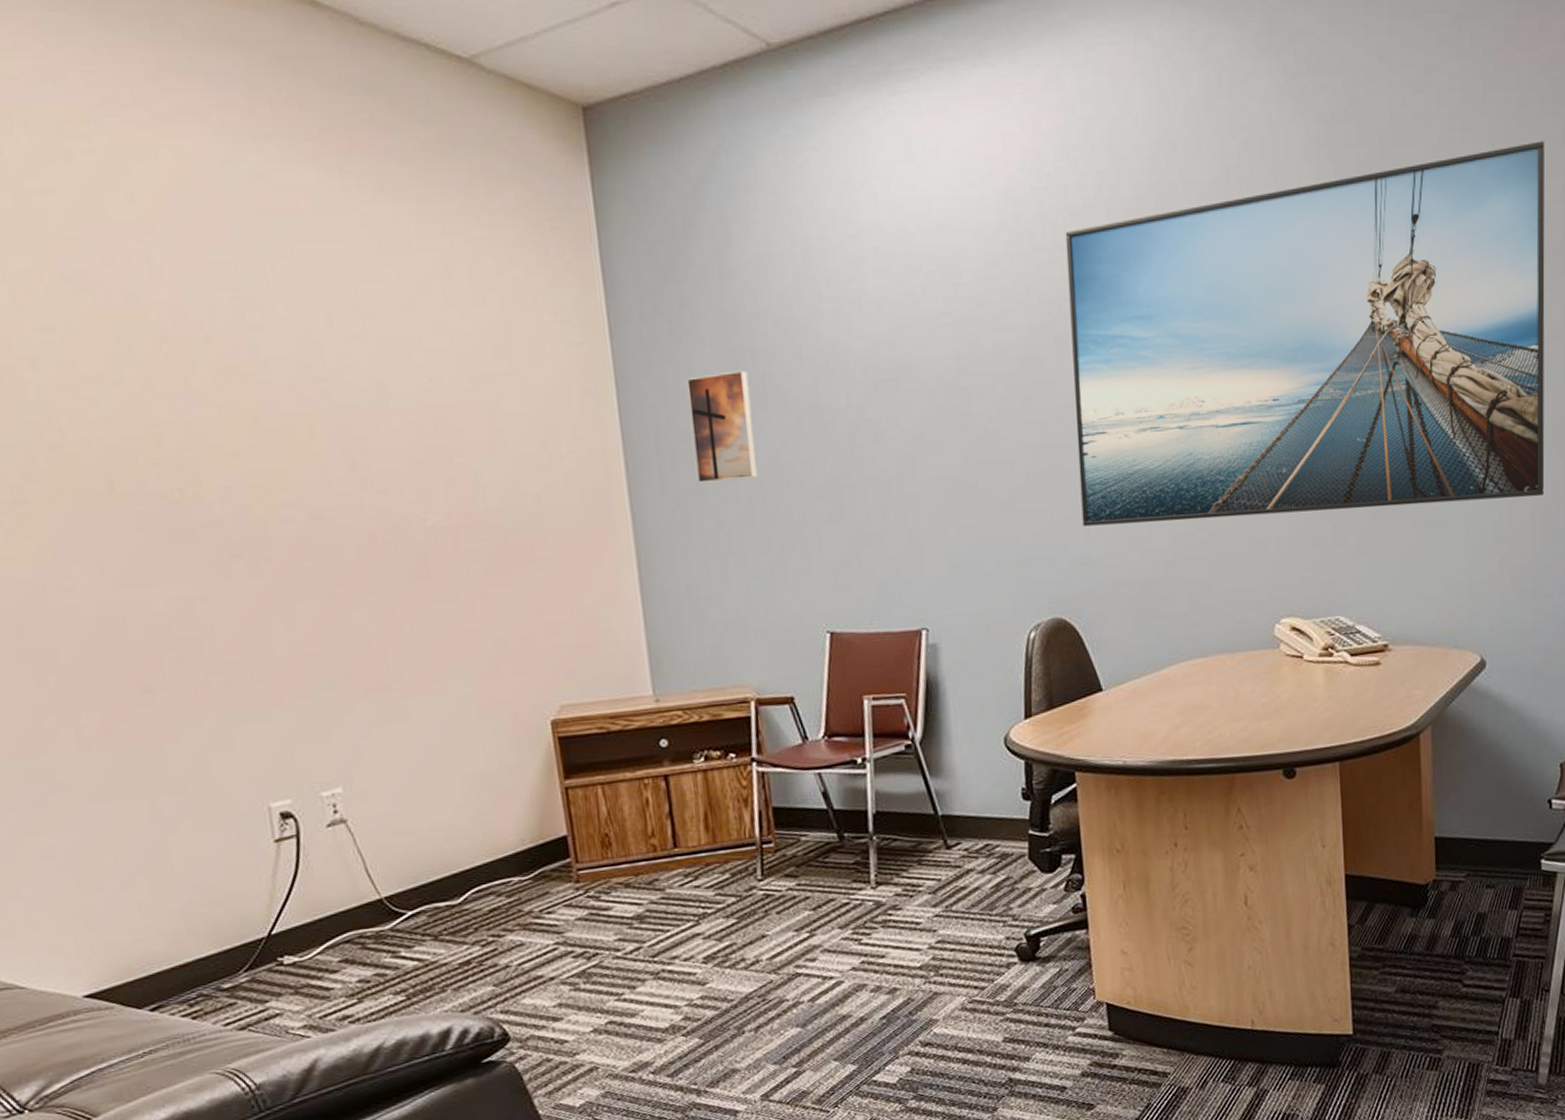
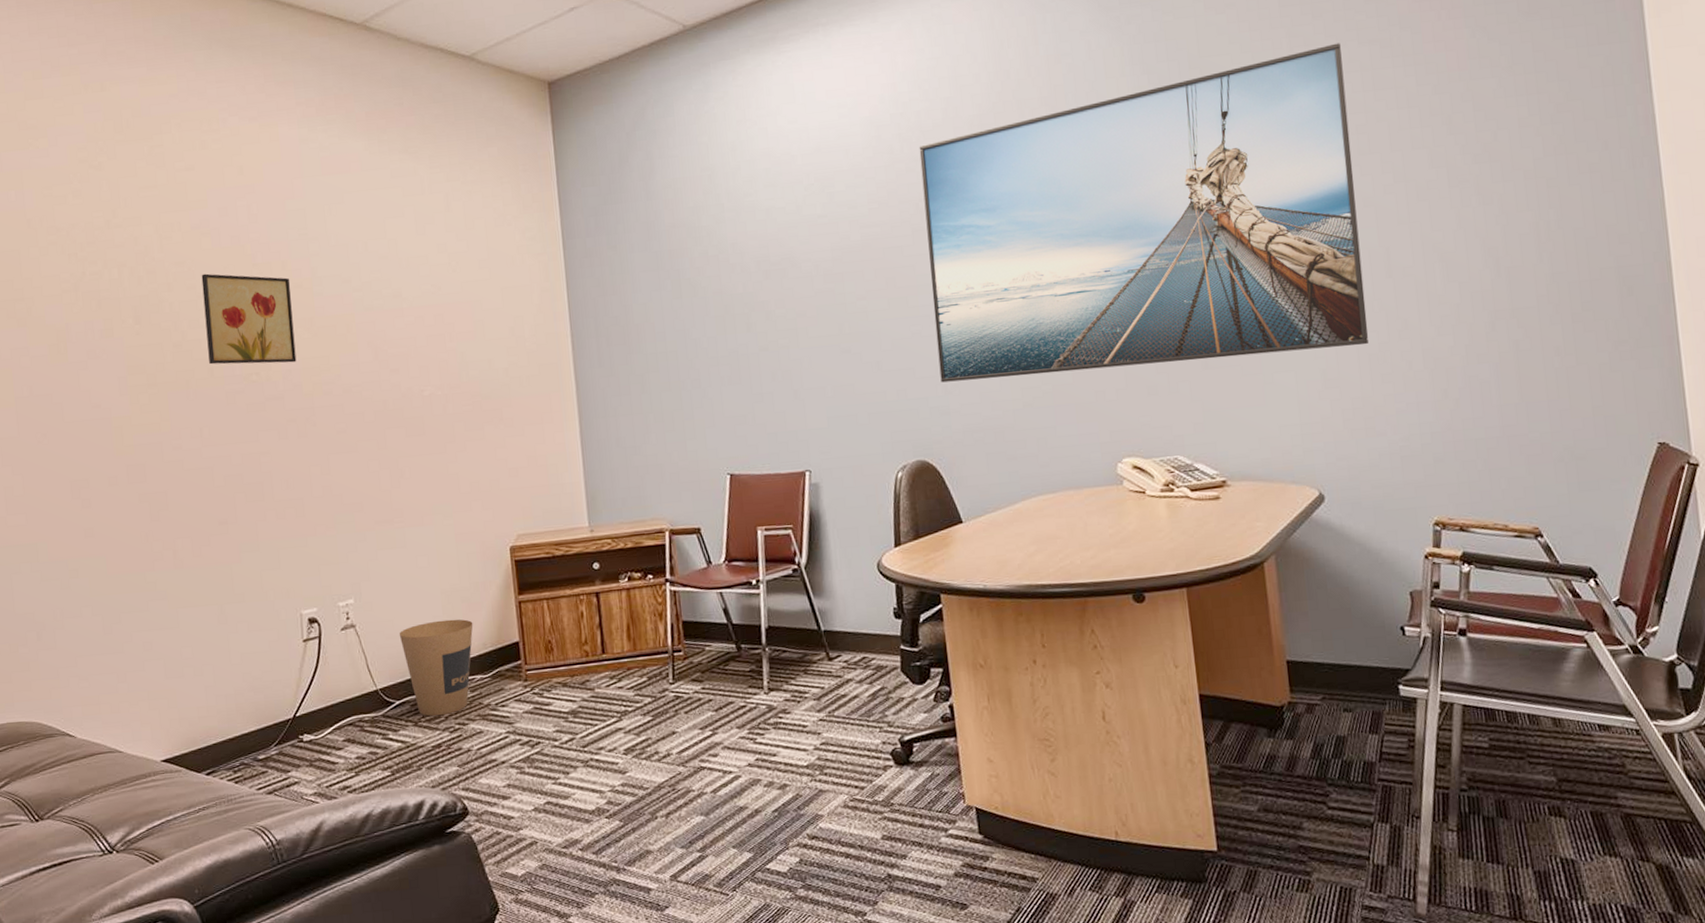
wall art: none [82,346,239,477] -> present [201,273,297,365]
trash can: none [407,810,507,929] -> present [399,619,473,717]
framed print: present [687,370,758,483] -> none [620,268,674,356]

